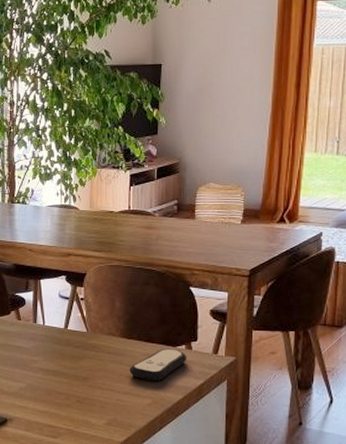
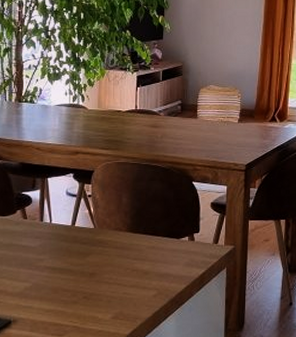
remote control: present [129,348,187,381] -> none [135,241,190,273]

